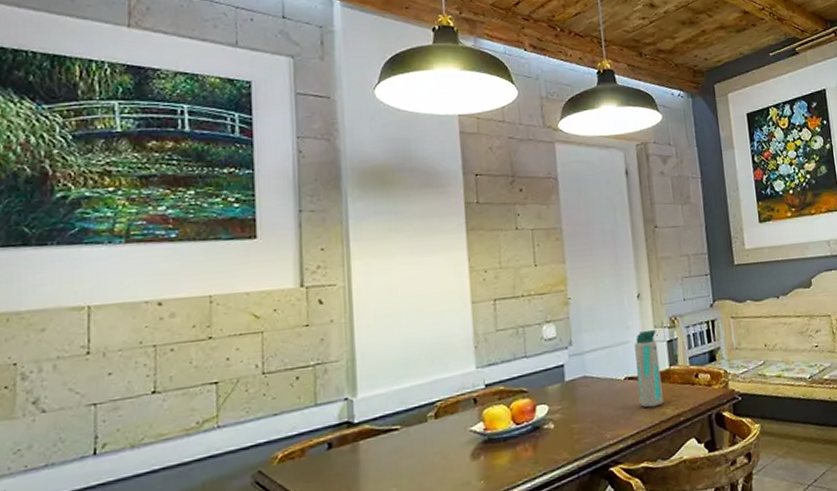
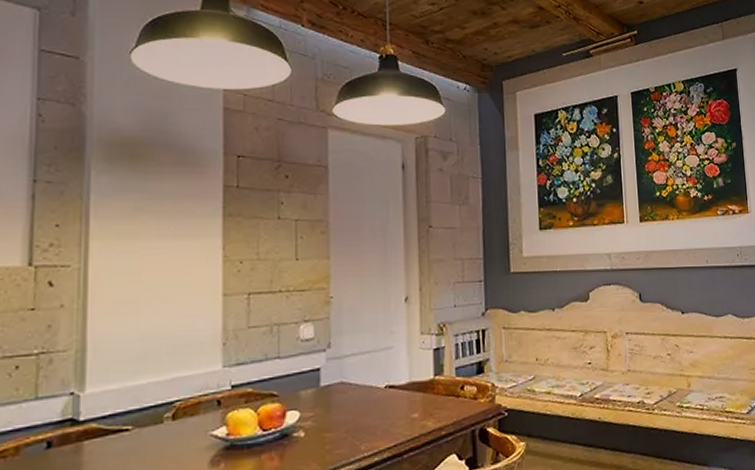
water bottle: present [635,329,663,408] -> none [398,335,425,420]

